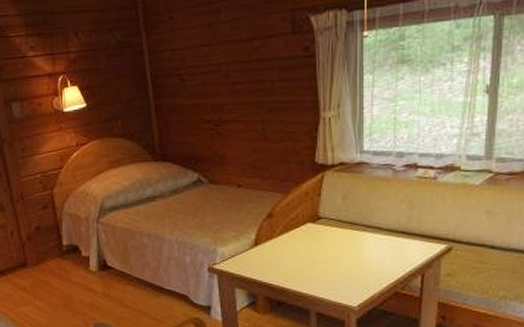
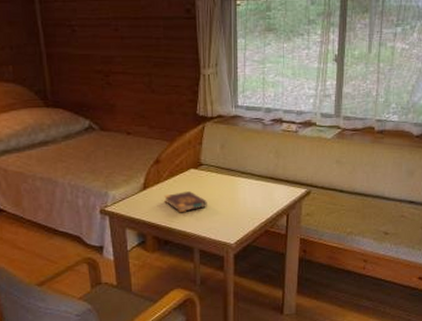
book: none [277,248,326,272] -> present [164,191,207,213]

